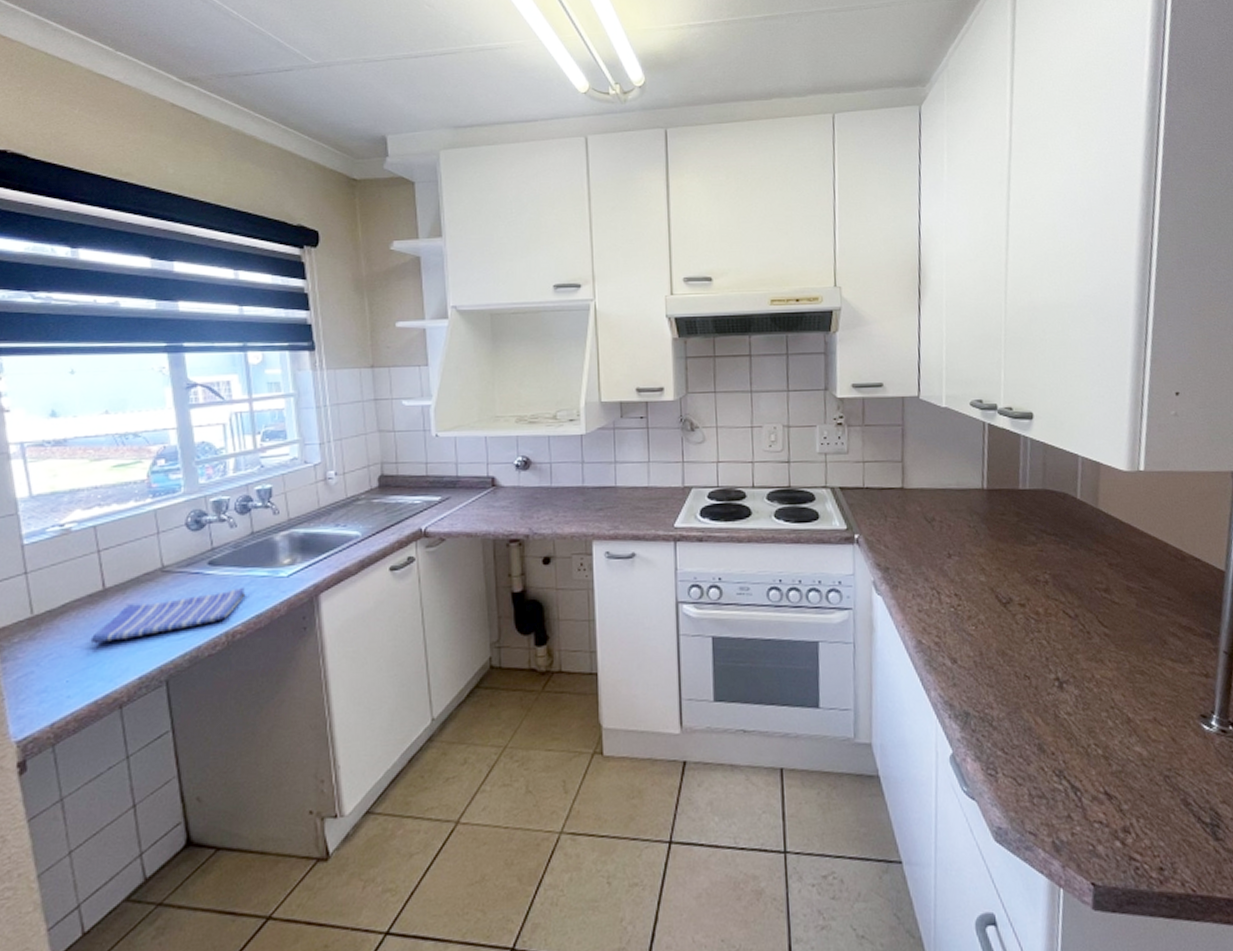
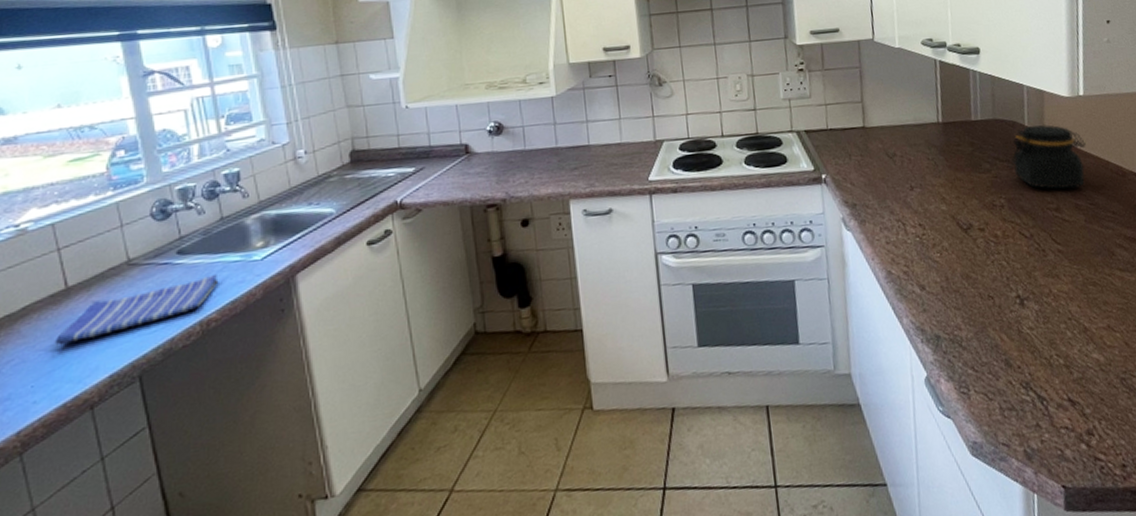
jar: none [1060,498,1143,570] -> present [1011,124,1086,190]

